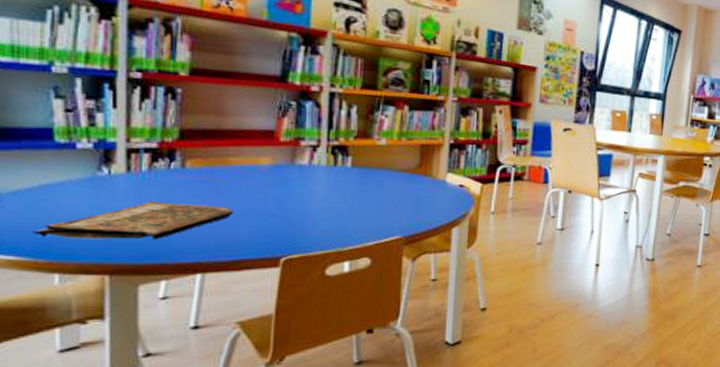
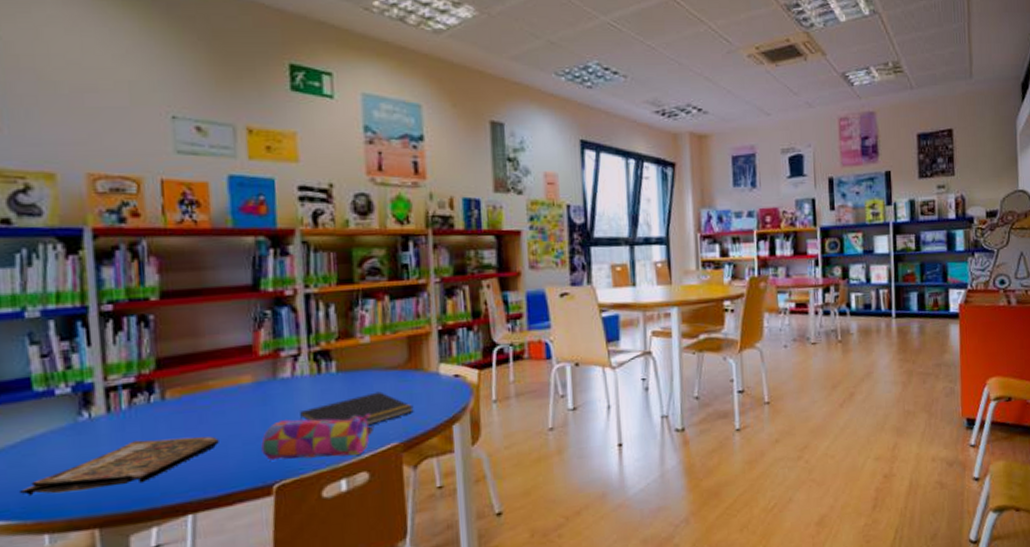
pencil case: none [273,202,381,242] -> present [261,414,375,461]
notepad: none [311,189,419,218] -> present [299,391,414,426]

